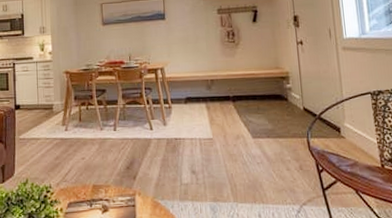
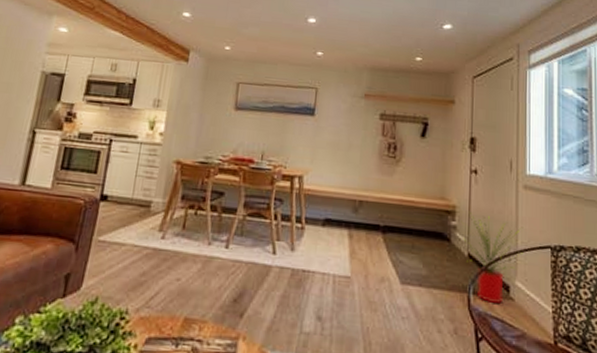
house plant: none [294,76,348,143] -> present [461,213,524,303]

